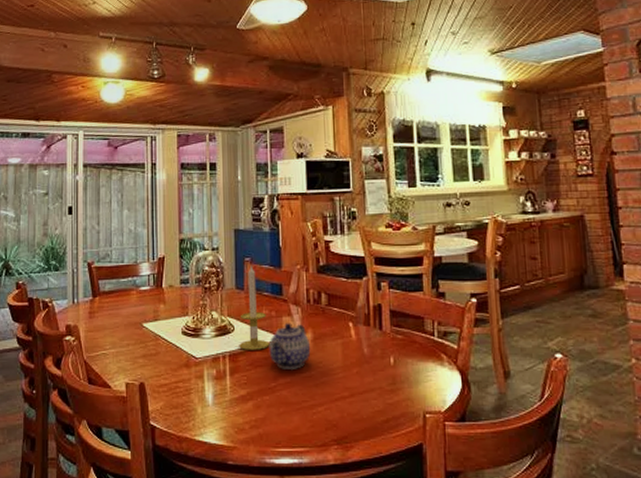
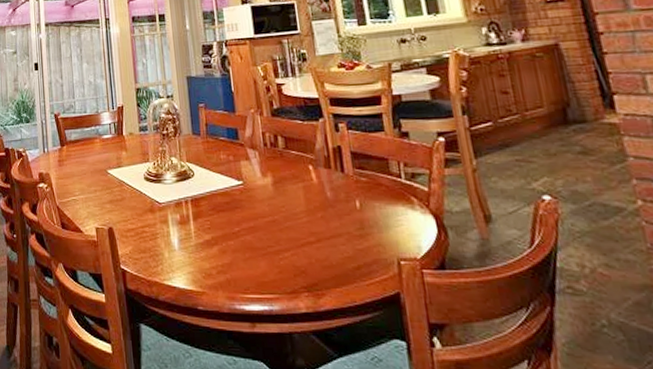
candle: present [239,264,270,350] -> none [199,110,230,195]
teapot: present [268,323,311,369] -> none [229,167,272,214]

